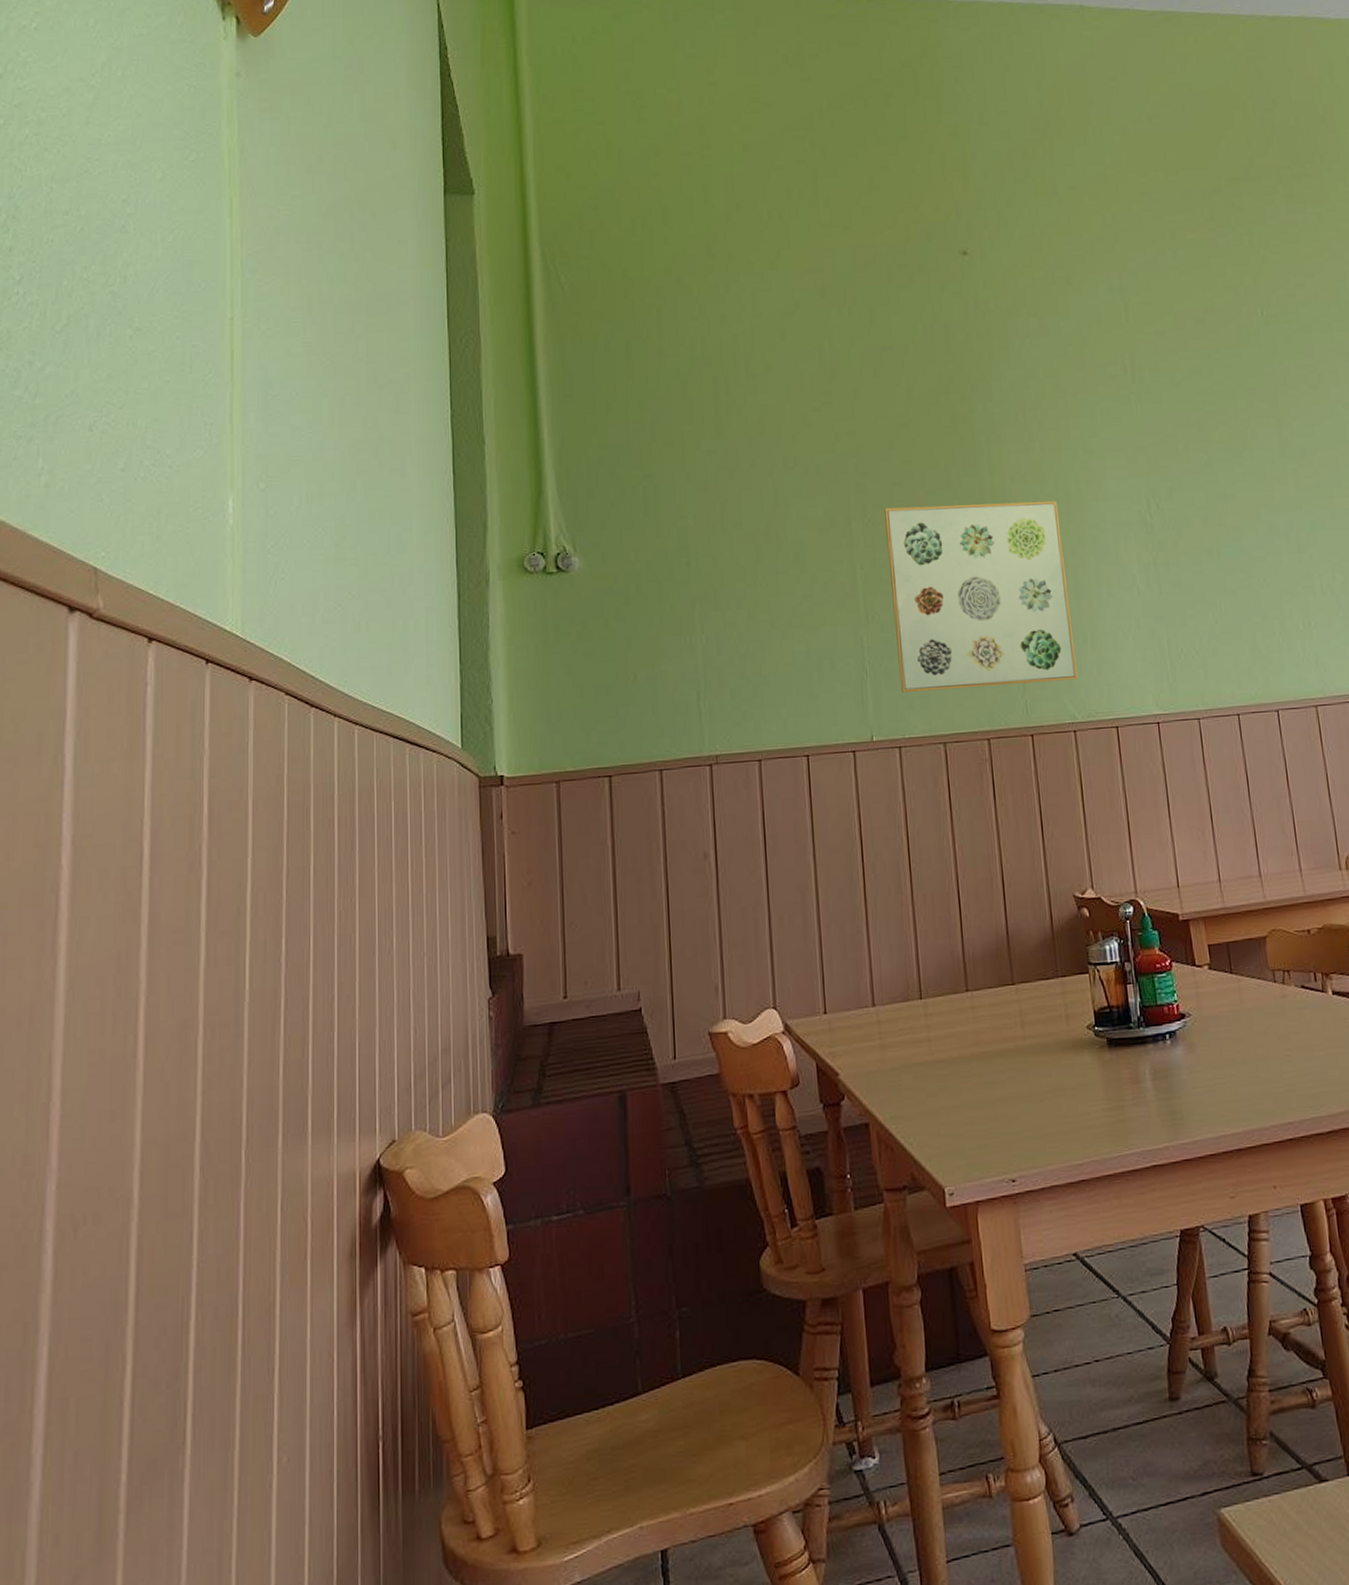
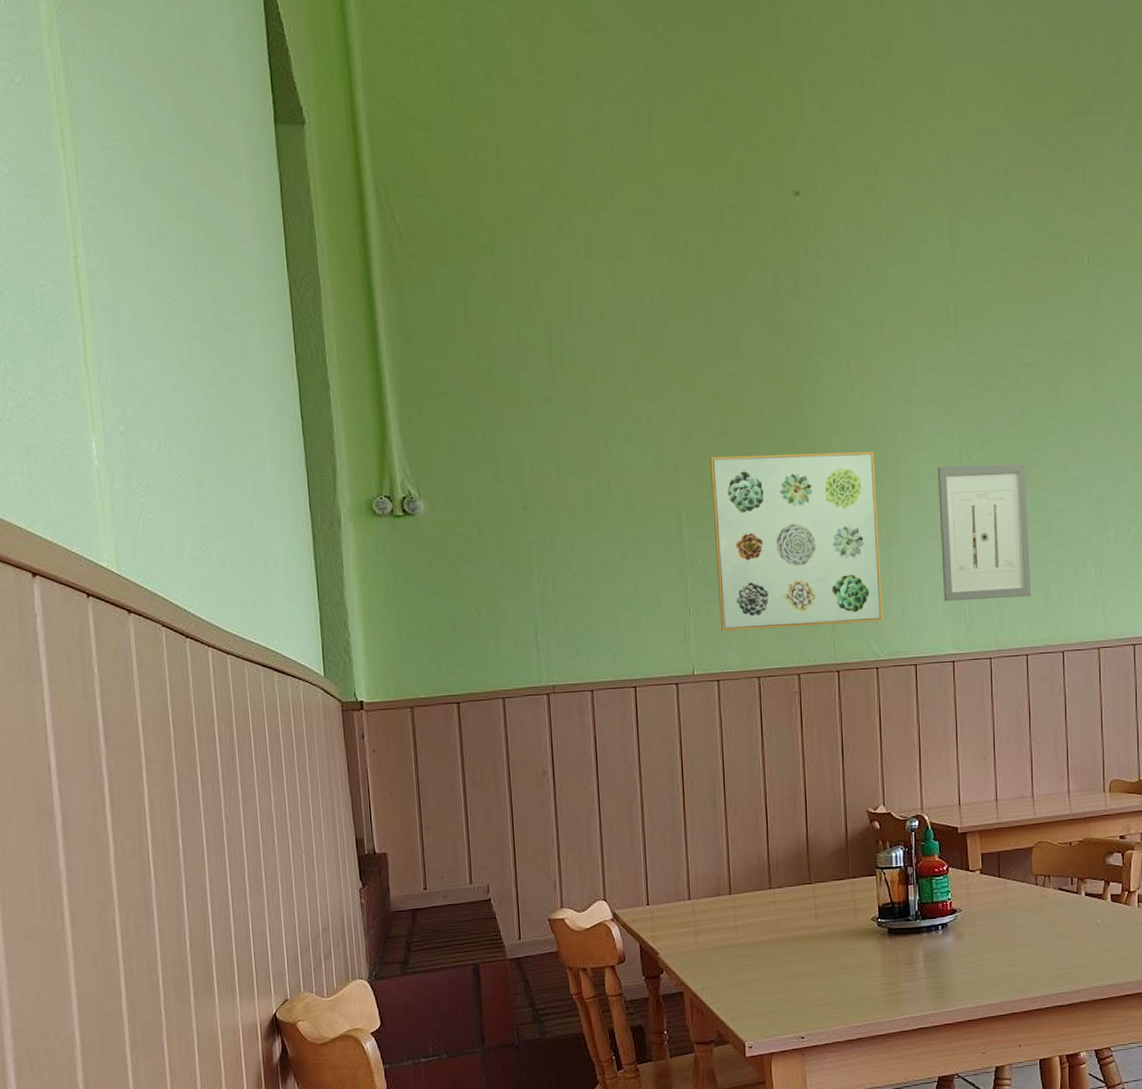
wall art: none [1125,511,1237,658] -> present [938,463,1032,602]

